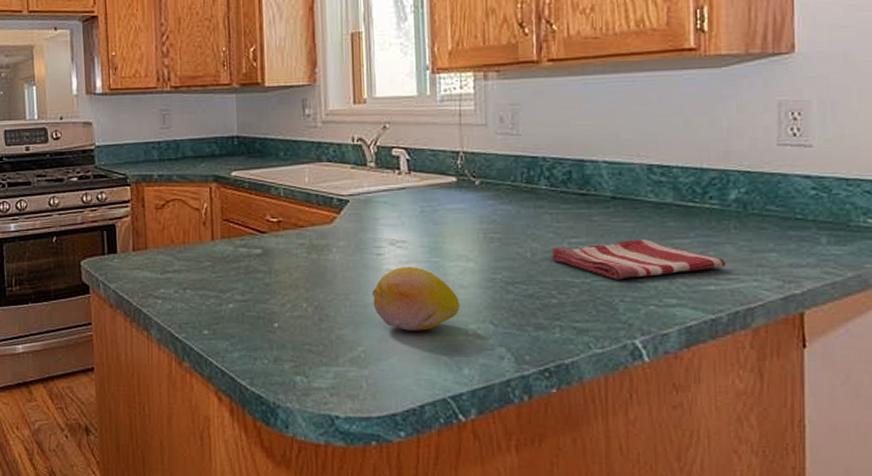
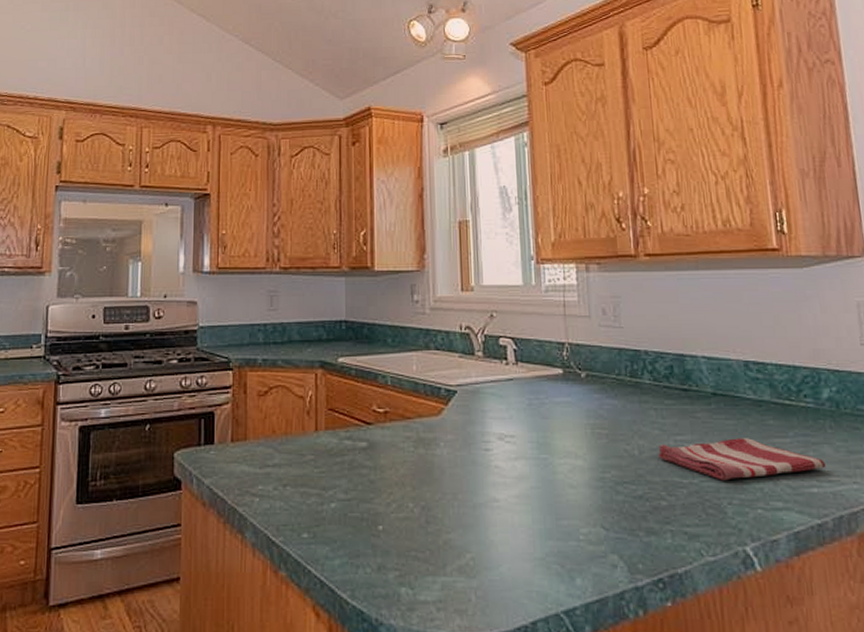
fruit: present [372,267,461,331] -> none [481,464,571,536]

